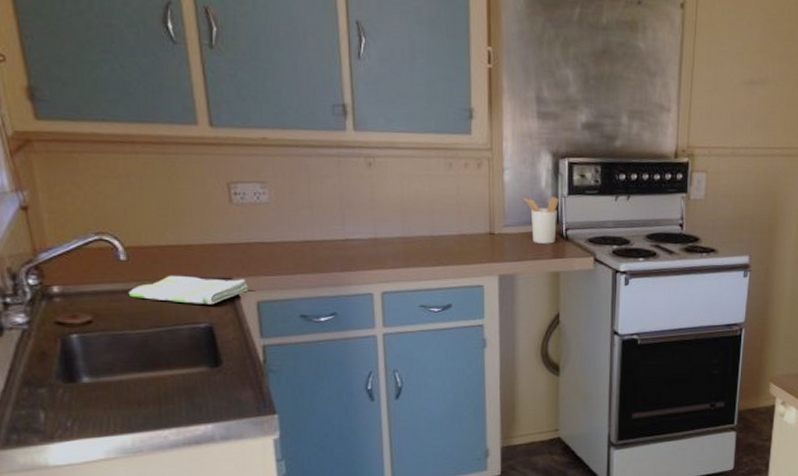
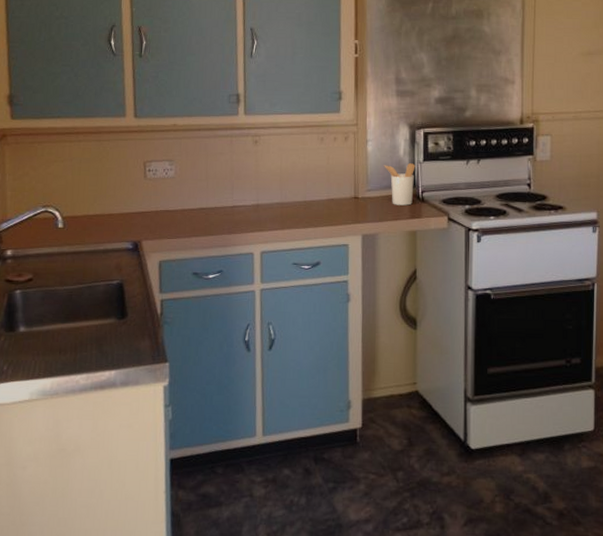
dish towel: present [128,275,248,305] -> none [61,239,153,264]

